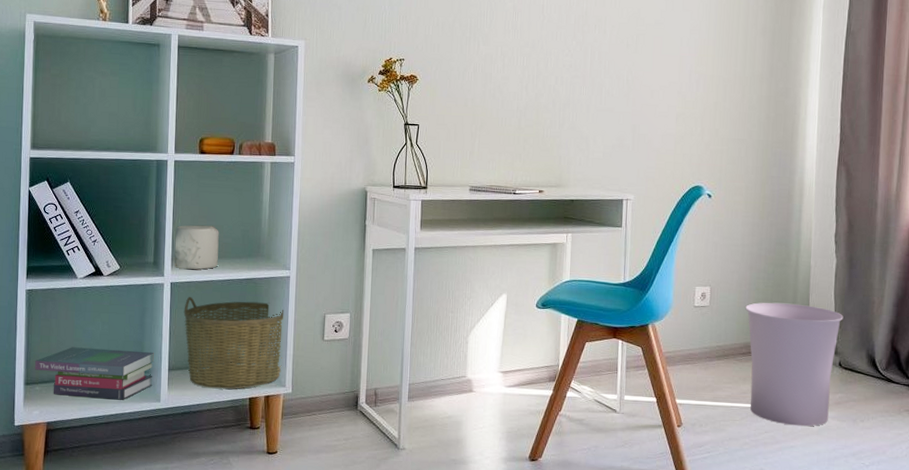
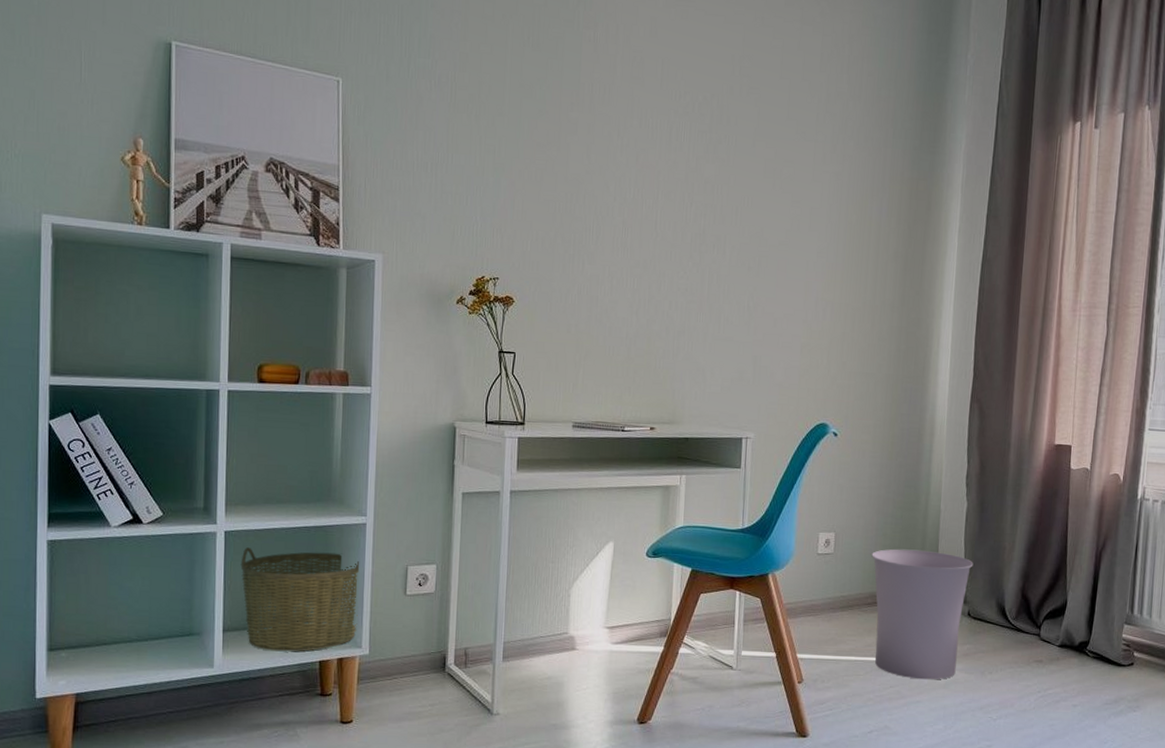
books: present [35,347,154,400] -> none [60,606,205,667]
candle: present [174,224,219,270] -> none [228,464,282,517]

